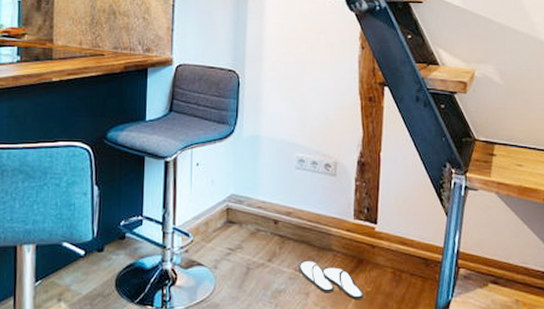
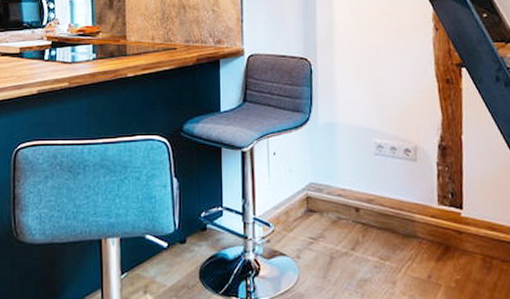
slippers: present [299,260,363,299] -> none [383,248,453,287]

